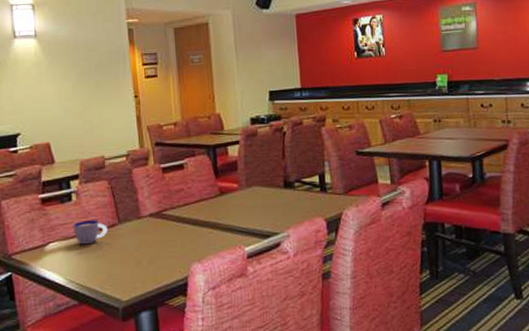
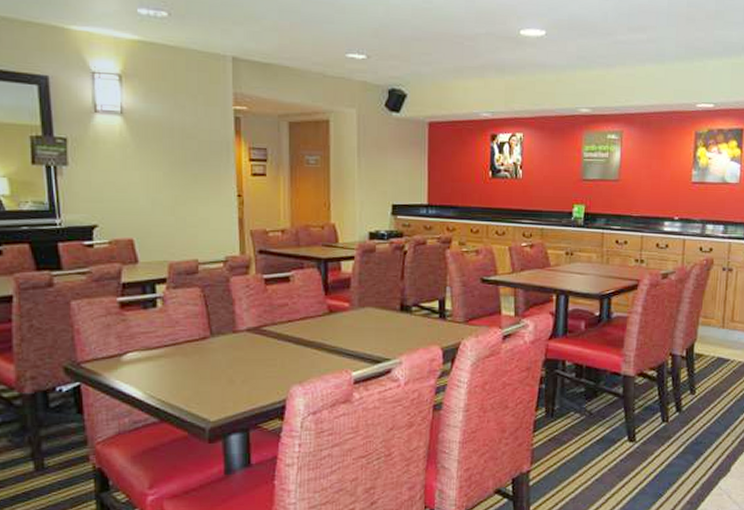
cup: present [73,220,108,245] -> none [157,330,197,357]

